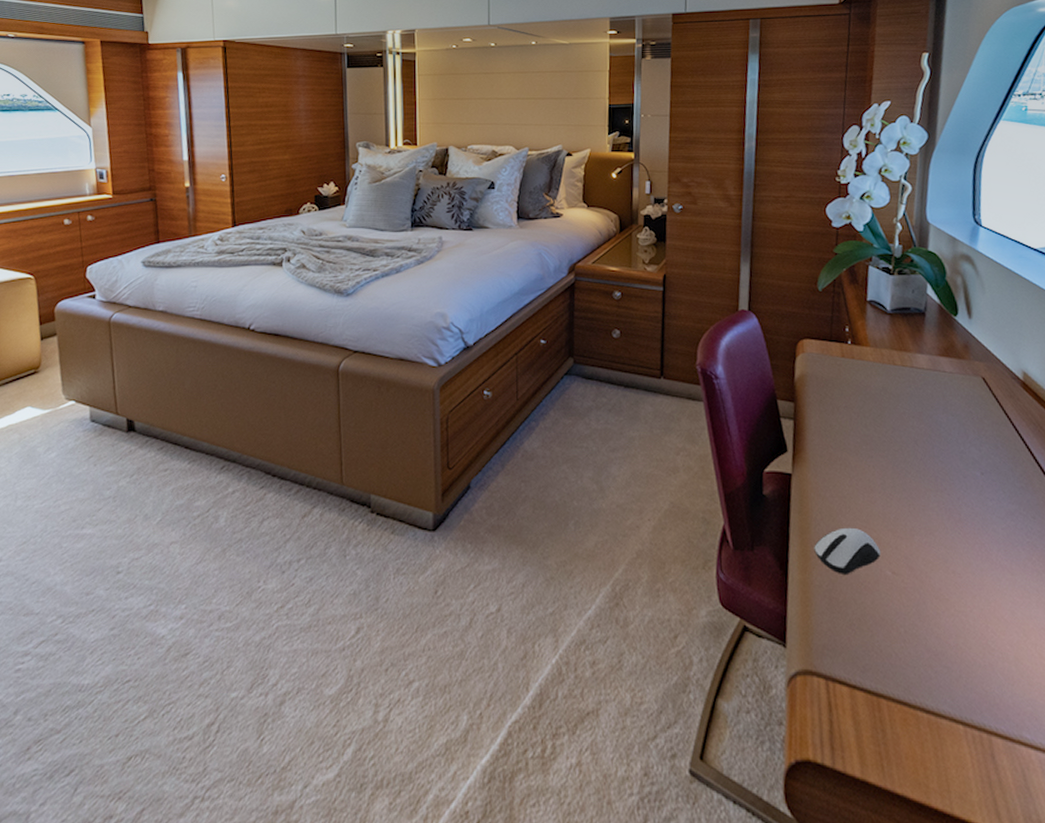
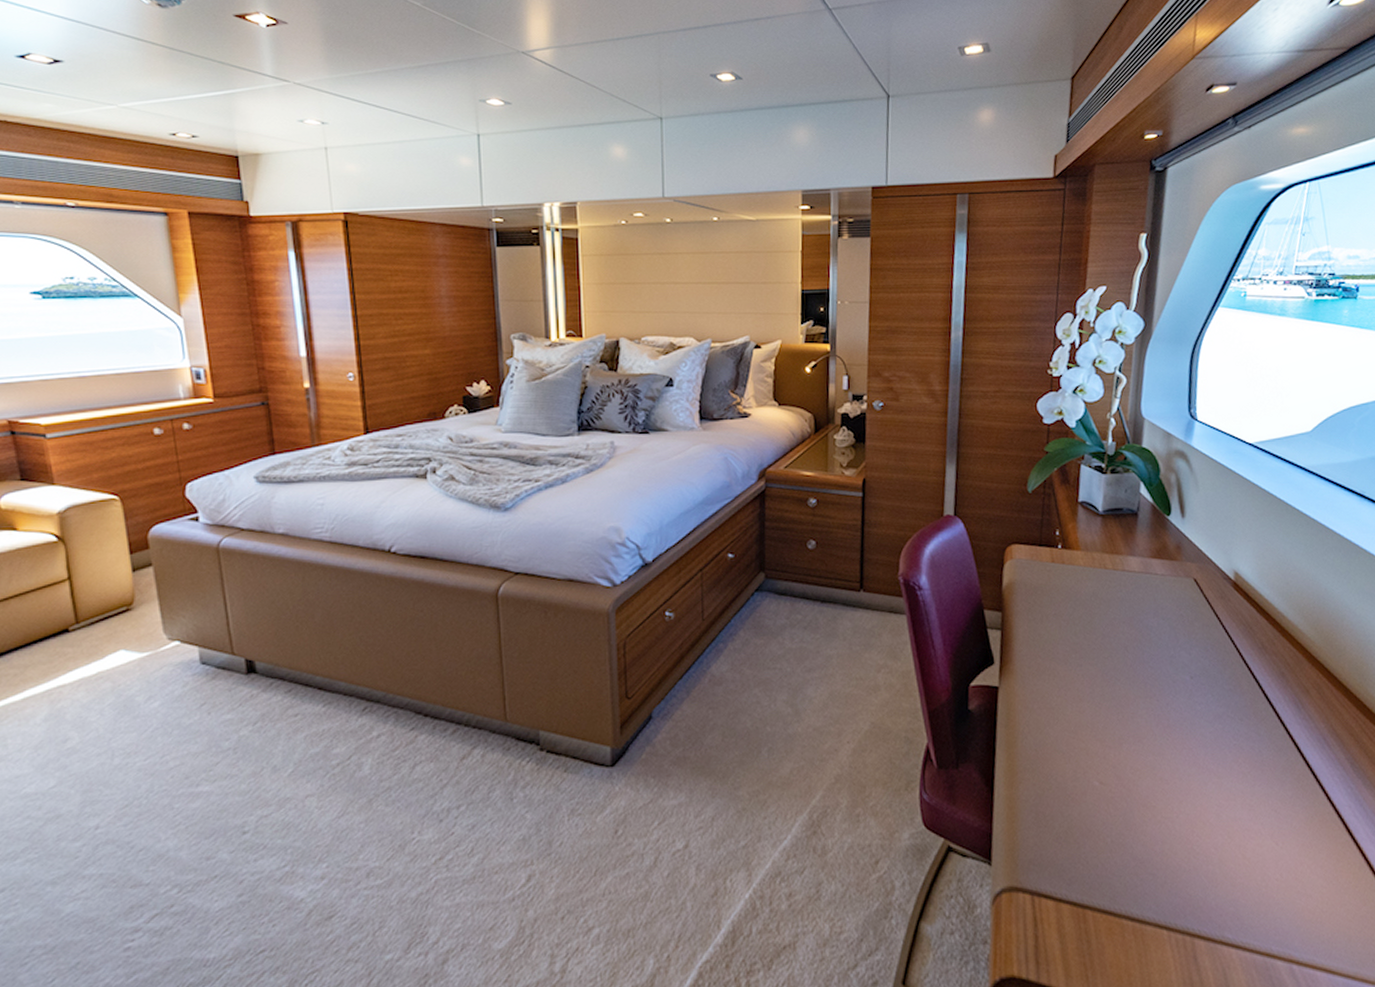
computer mouse: present [814,527,881,574] -> none [1021,739,1088,788]

